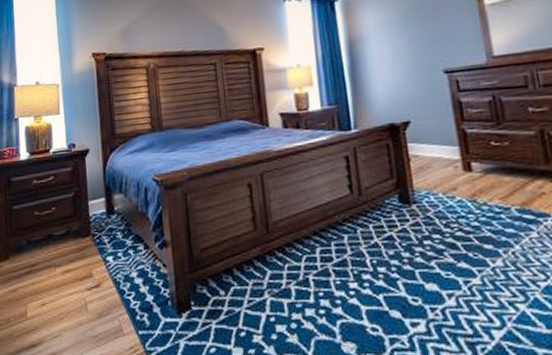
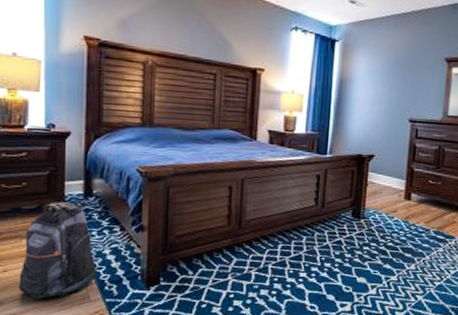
backpack: none [56,223,127,335] -> present [19,202,96,299]

